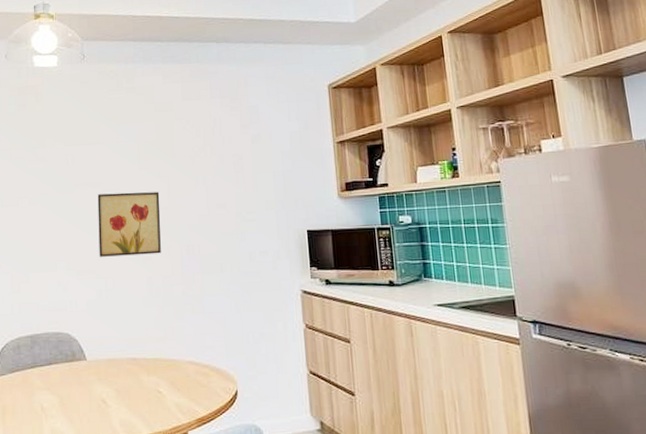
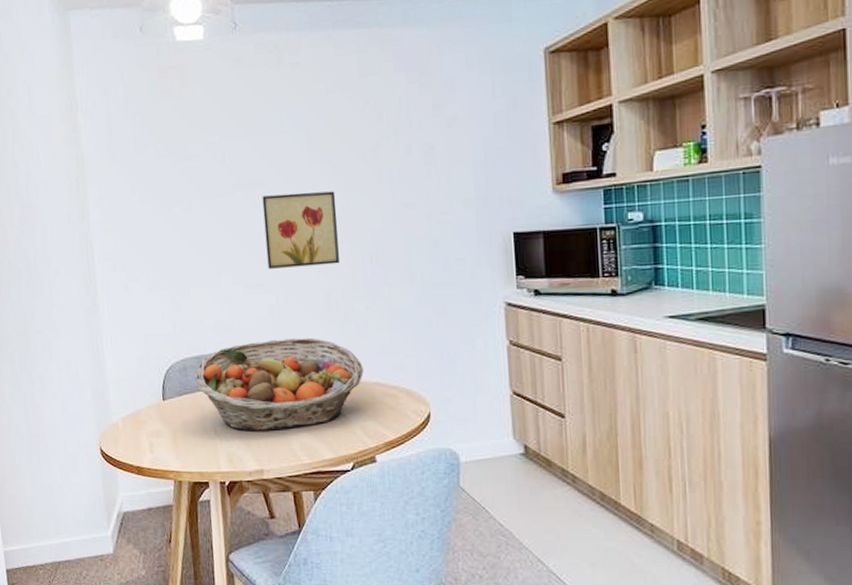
fruit basket: none [27,319,179,408] -> present [195,337,364,432]

